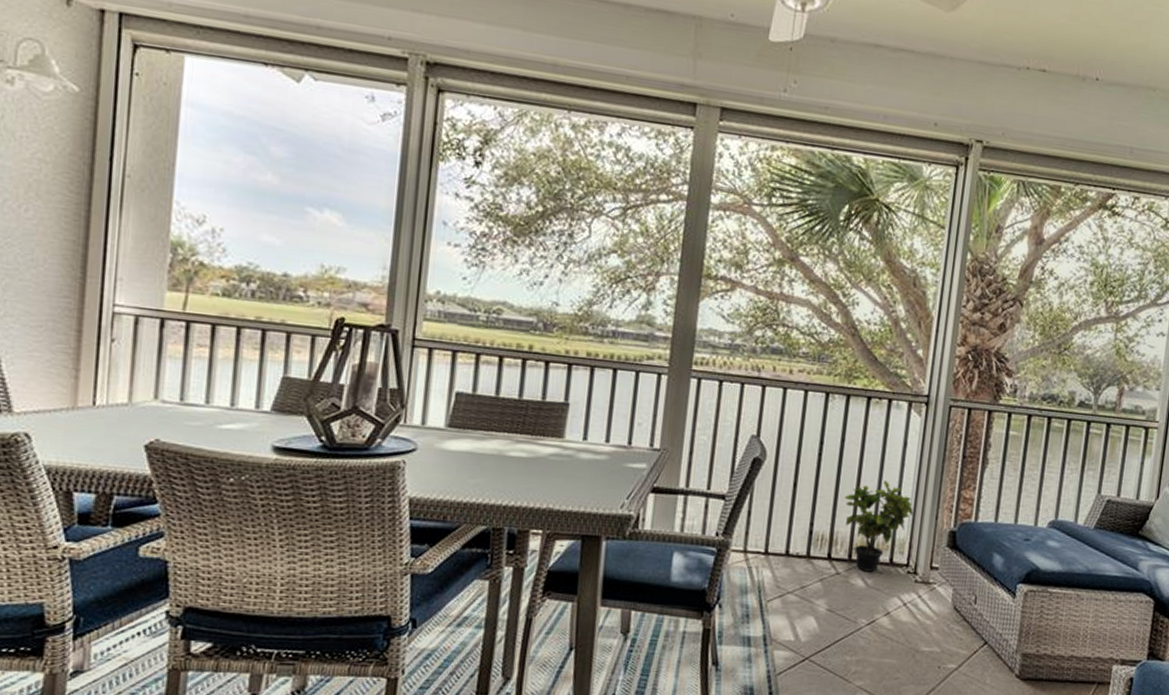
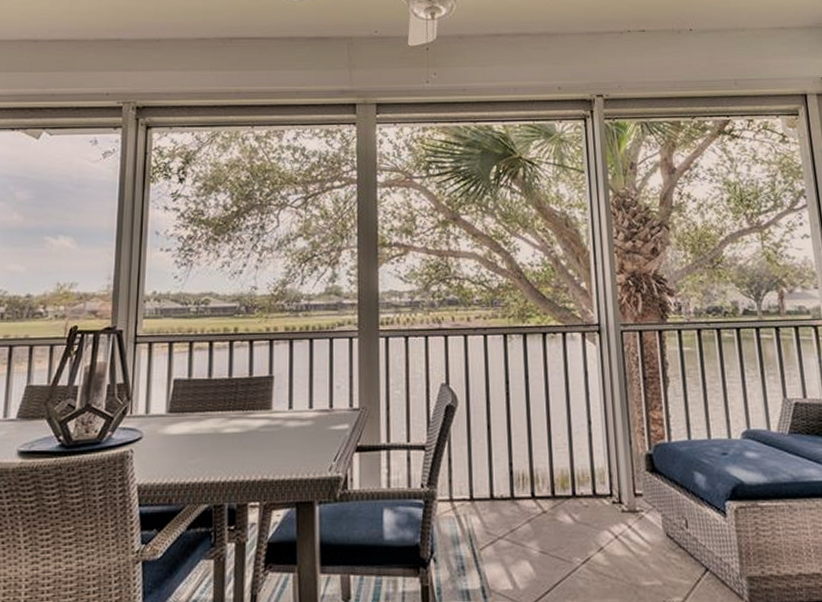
potted plant: present [845,481,914,572] -> none [538,412,607,507]

